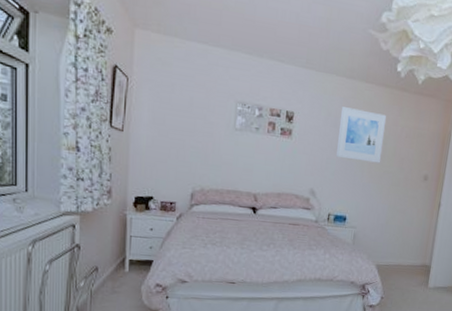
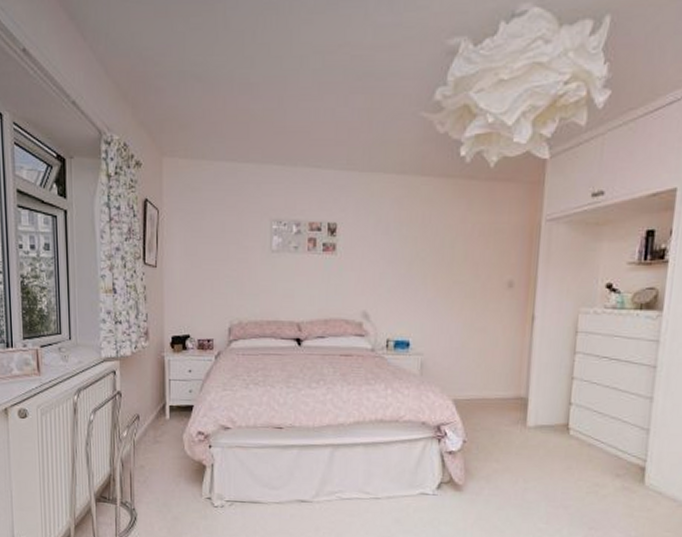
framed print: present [336,107,387,163] -> none [391,209,452,272]

